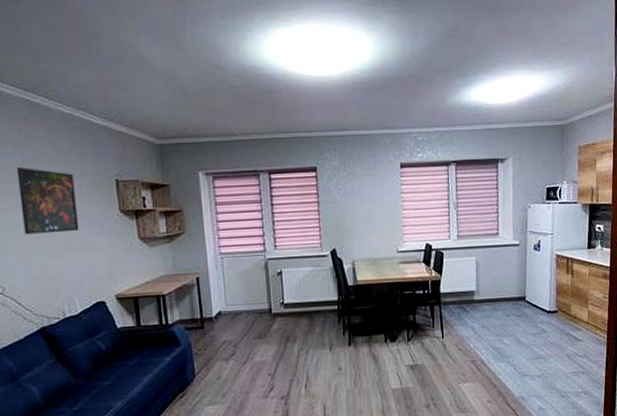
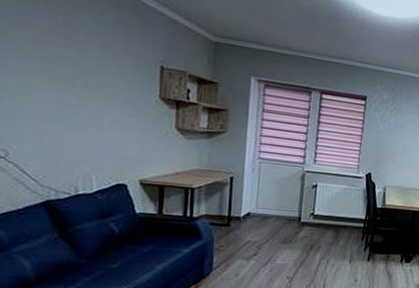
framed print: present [16,166,80,235] -> none [43,29,114,108]

